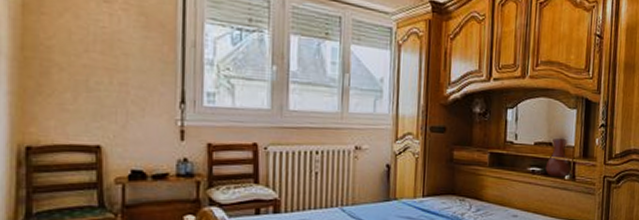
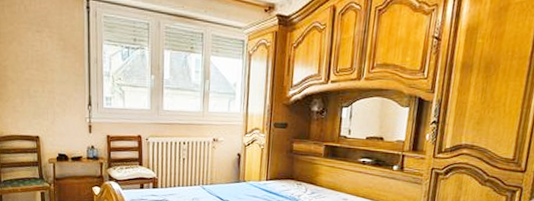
vase: present [545,138,570,178] -> none [375,134,400,169]

